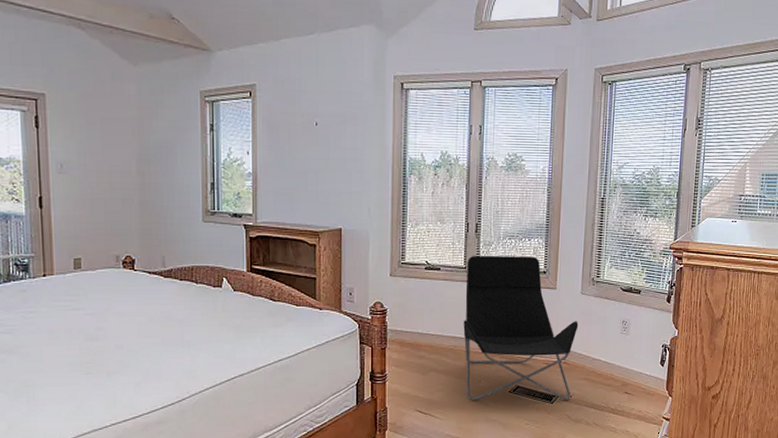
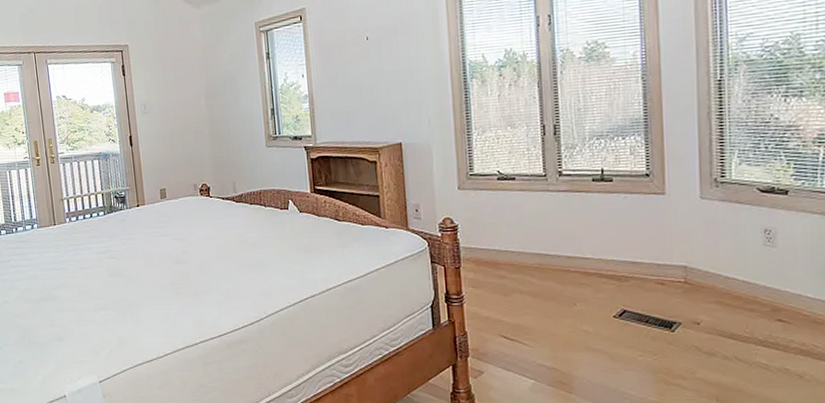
lounge chair: present [463,255,579,401] -> none [547,157,701,329]

